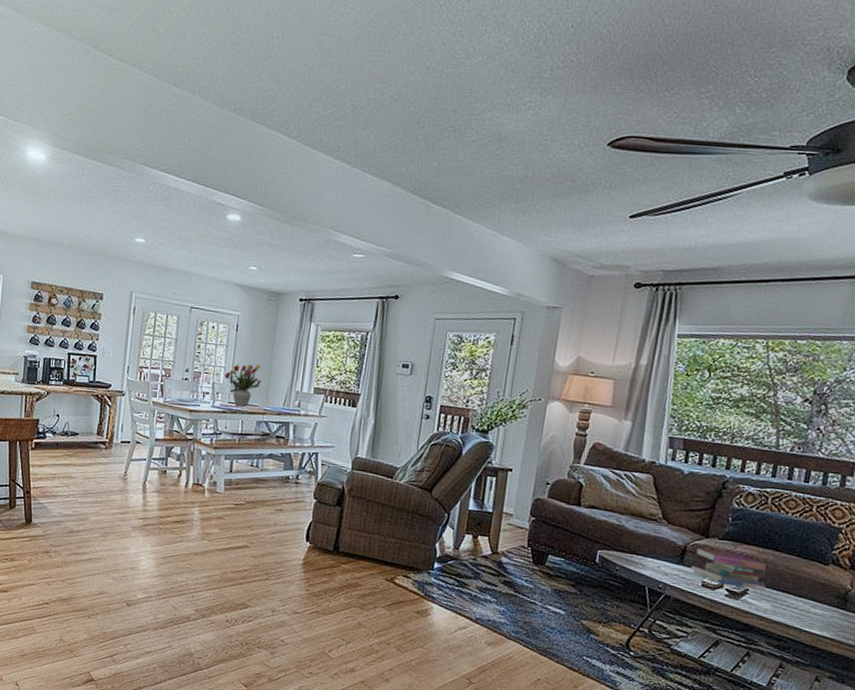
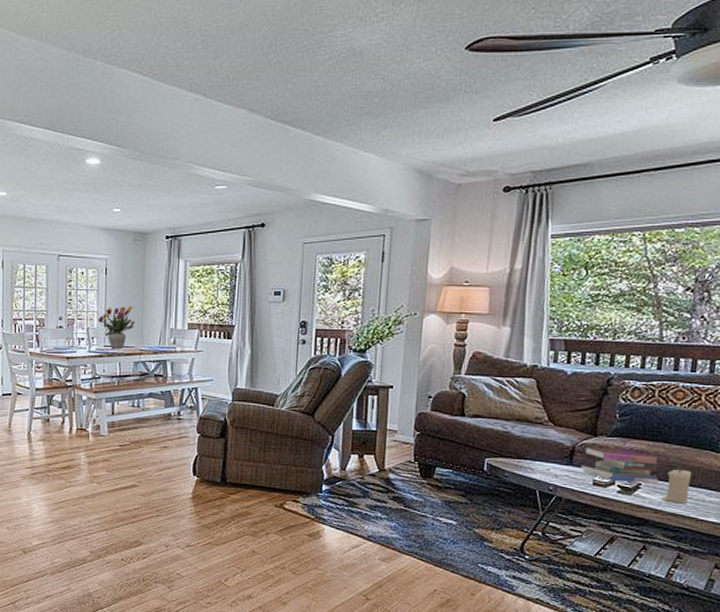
candle: none [767,577,799,614] -> present [661,469,693,504]

